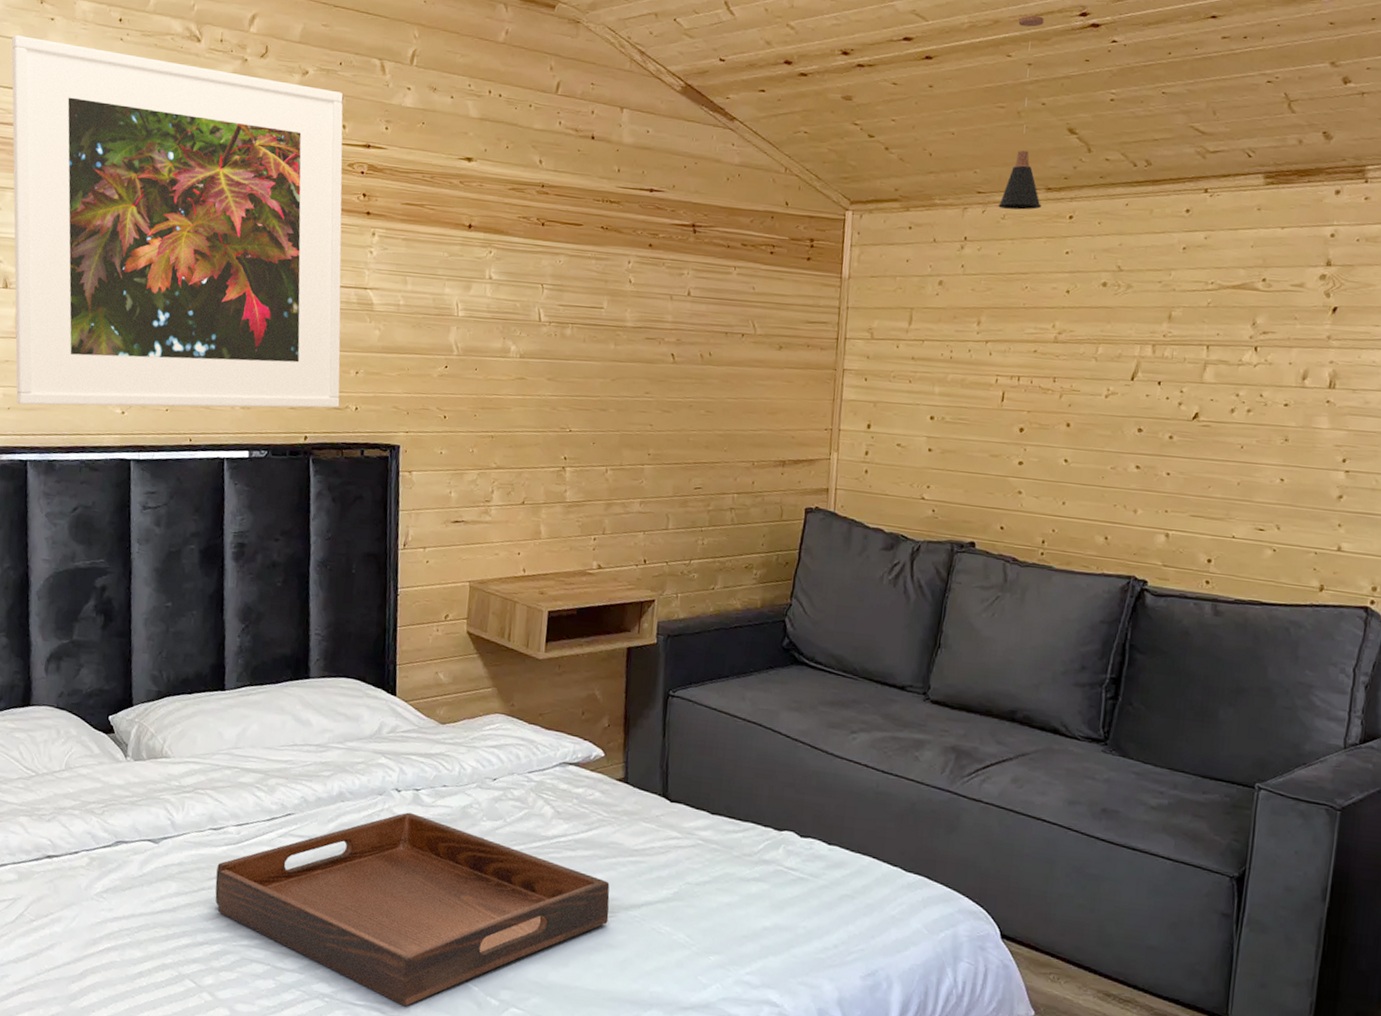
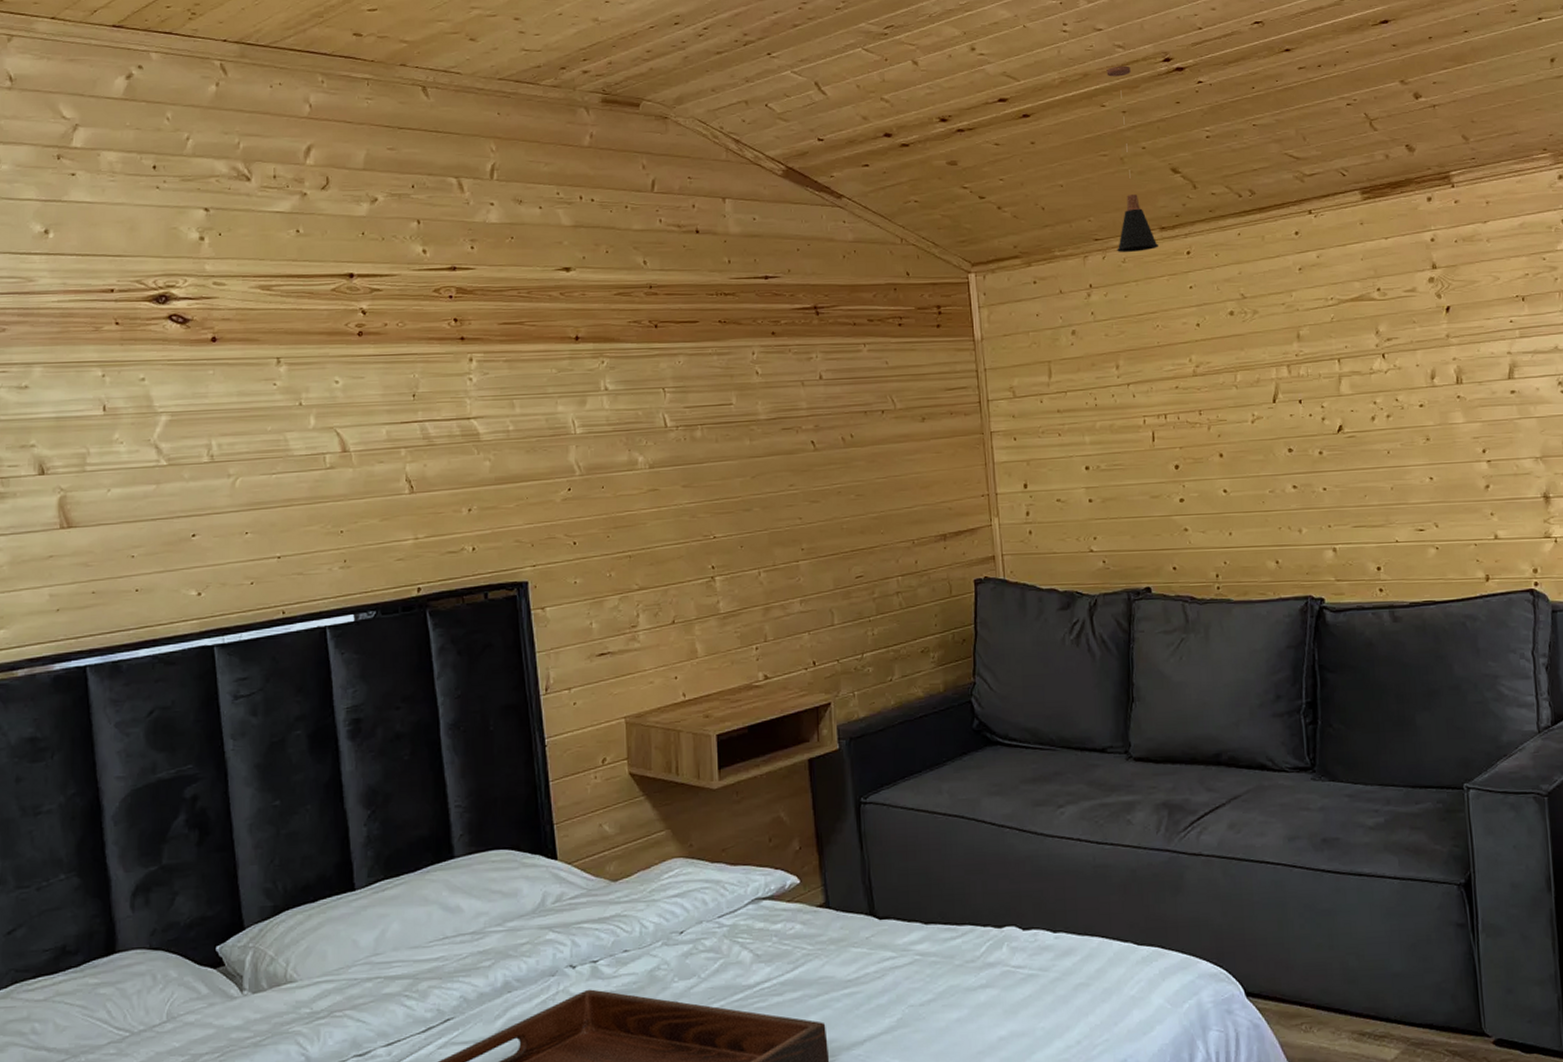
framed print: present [11,34,343,408] -> none [25,195,454,603]

